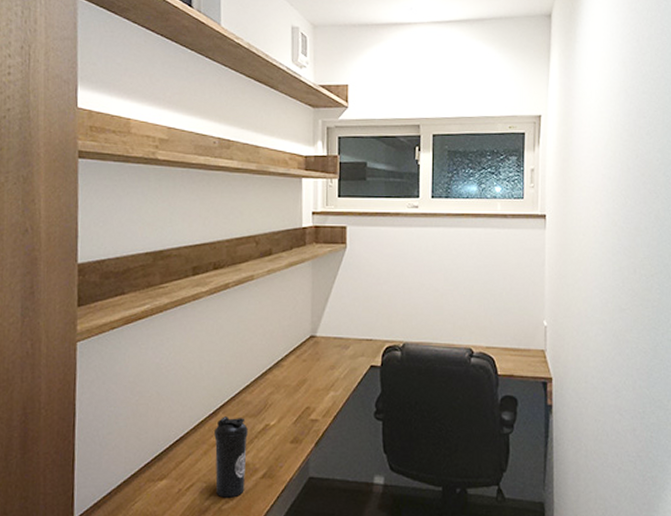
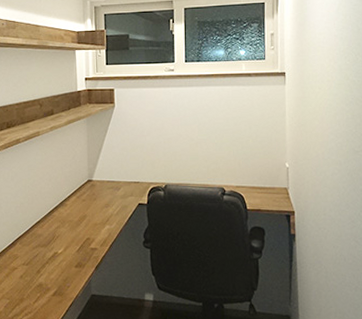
water bottle: present [214,416,248,498] -> none [14,246,40,311]

